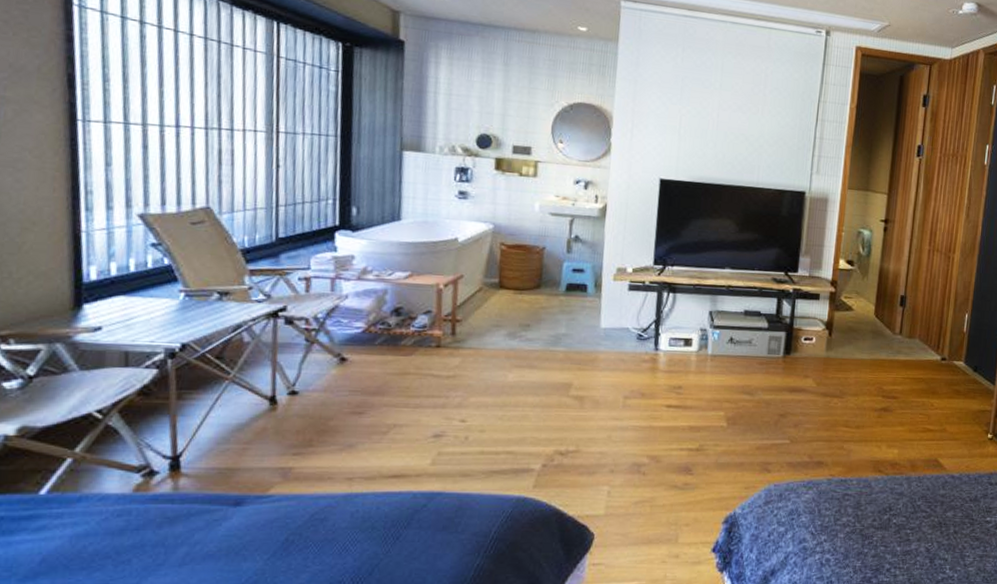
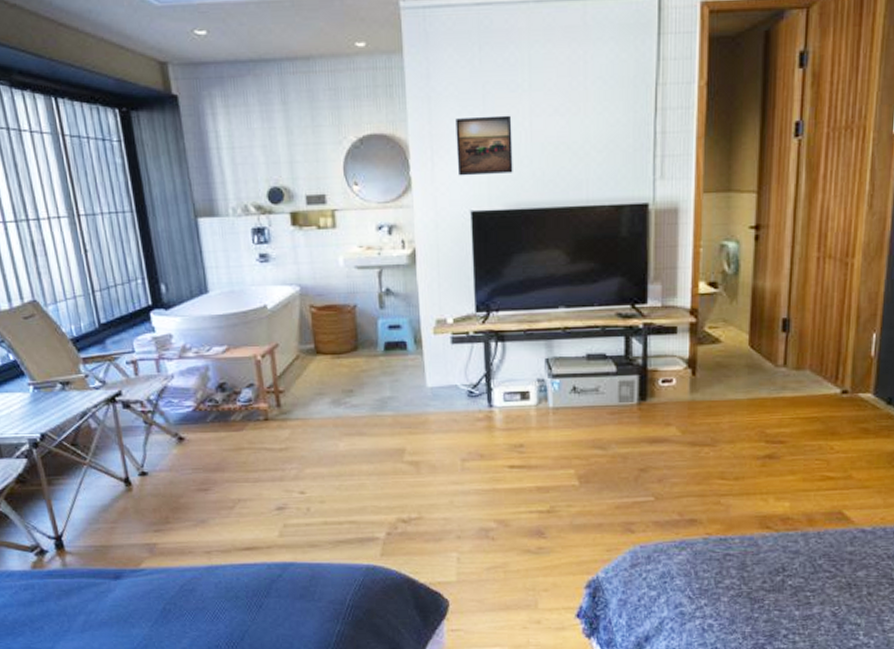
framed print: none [653,101,703,152] -> present [455,115,513,176]

